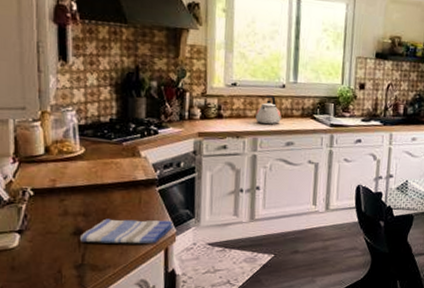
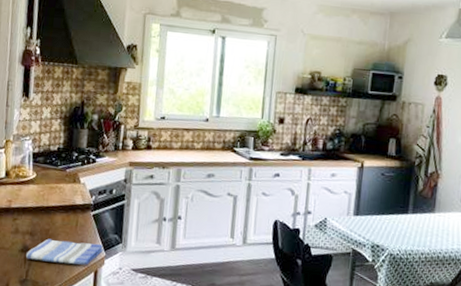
kettle: present [255,95,282,125] -> none [180,128,204,157]

